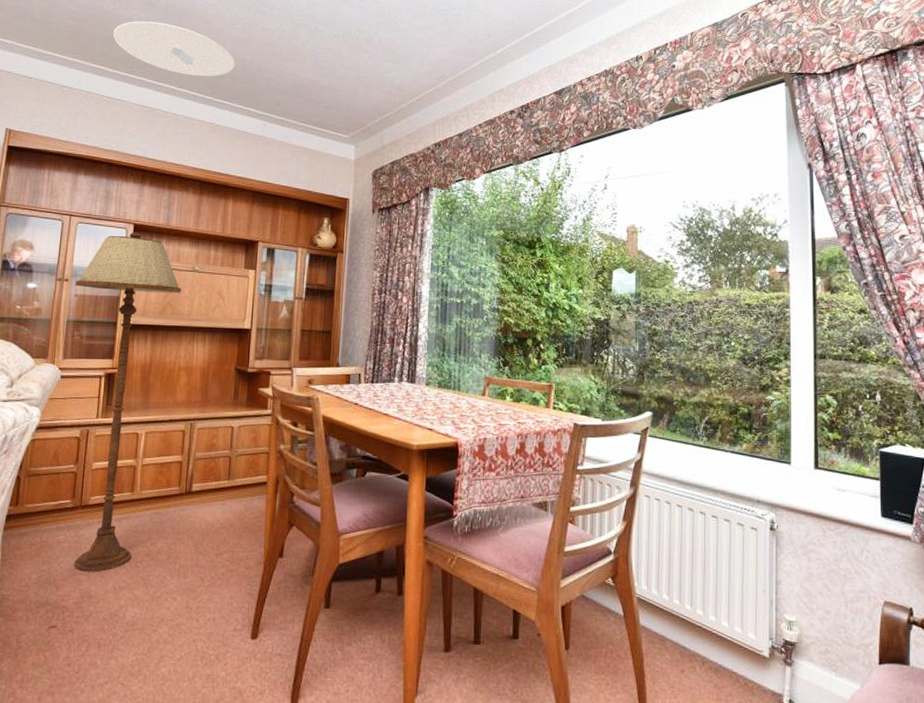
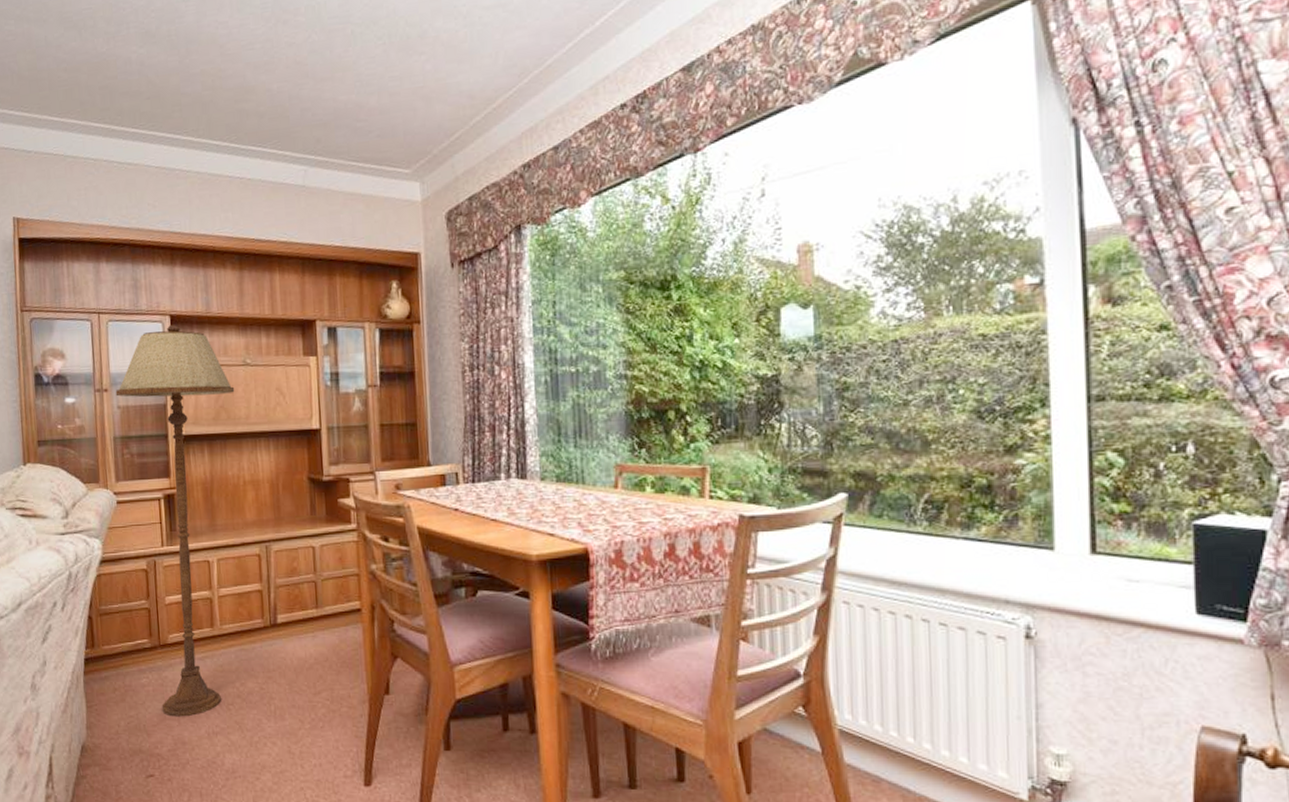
ceiling light: present [113,21,235,77] -> none [112,56,260,120]

